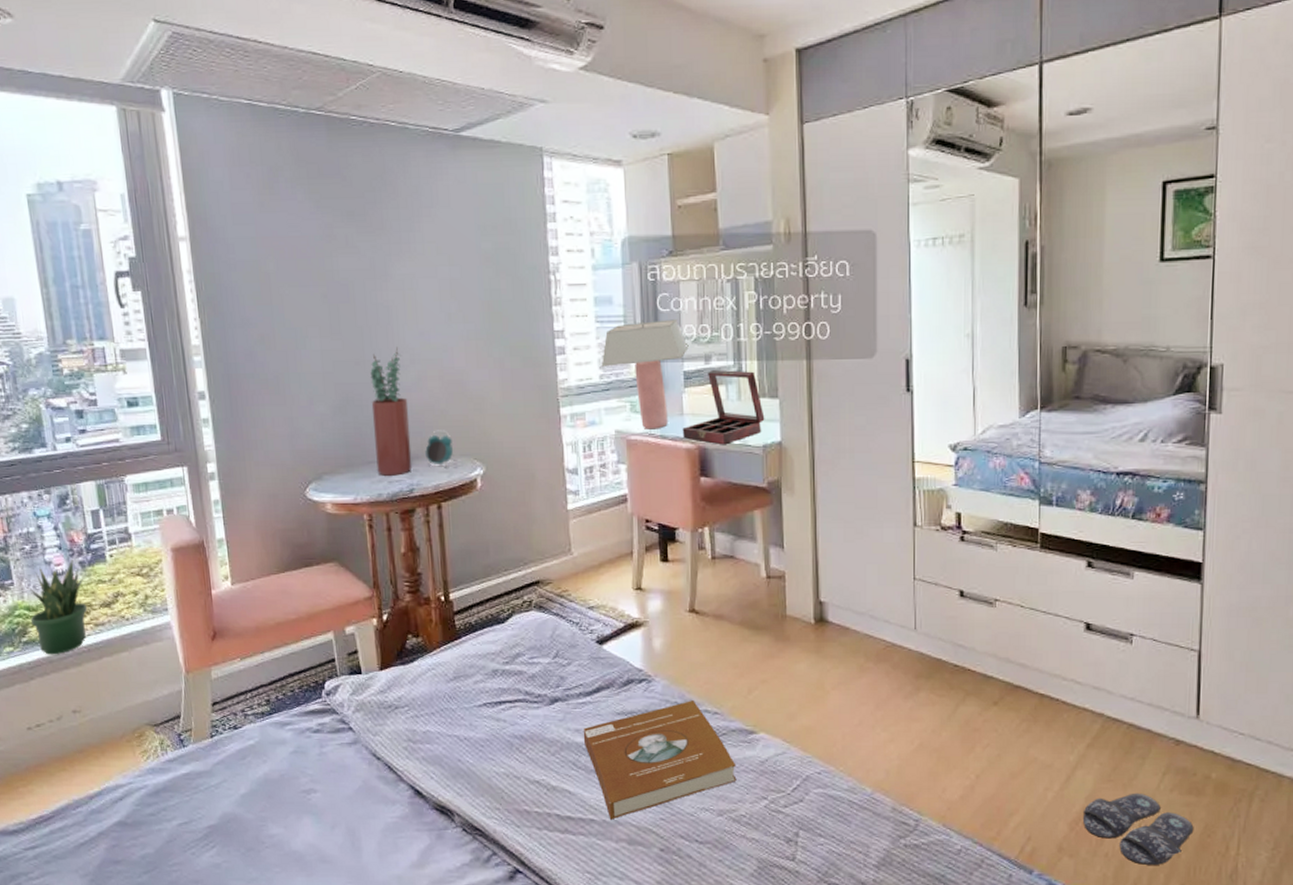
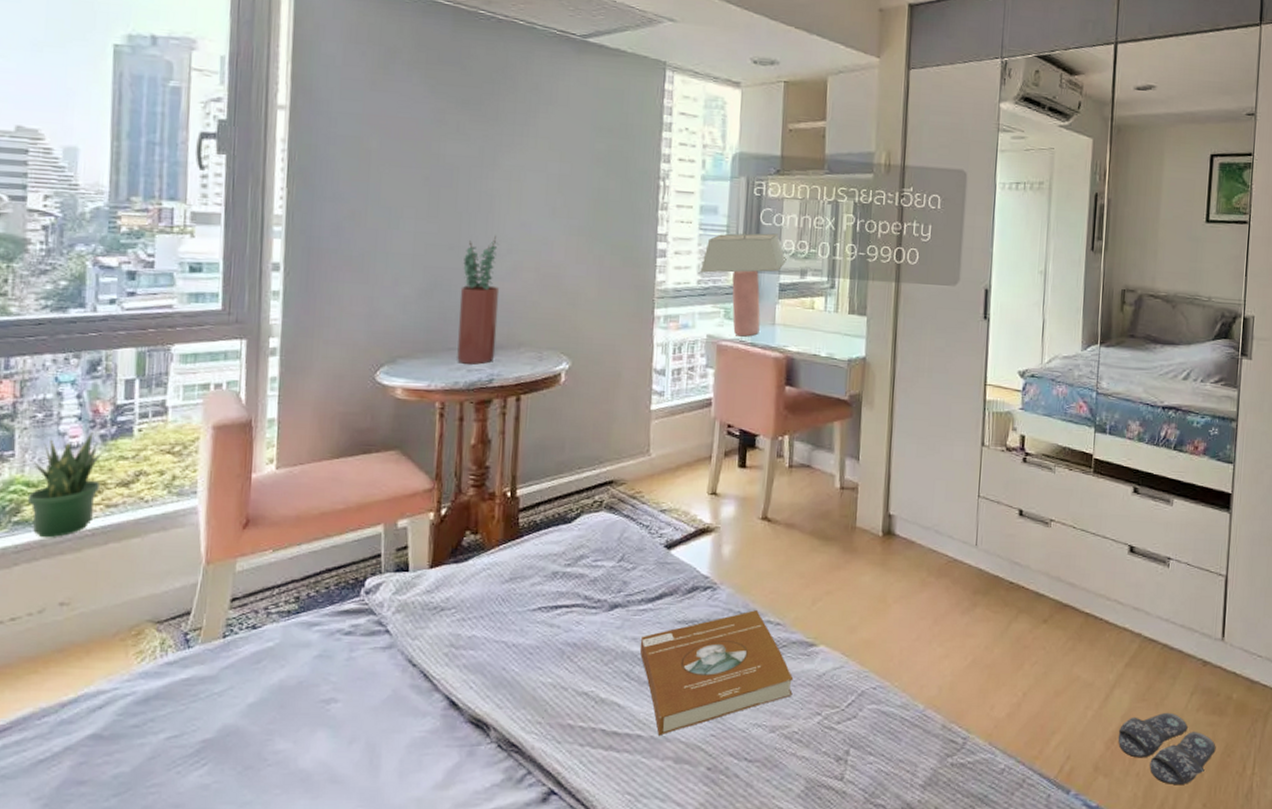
alarm clock: present [425,431,454,467] -> none [510,322,541,359]
jewelry box: present [682,370,765,445] -> none [772,284,852,357]

